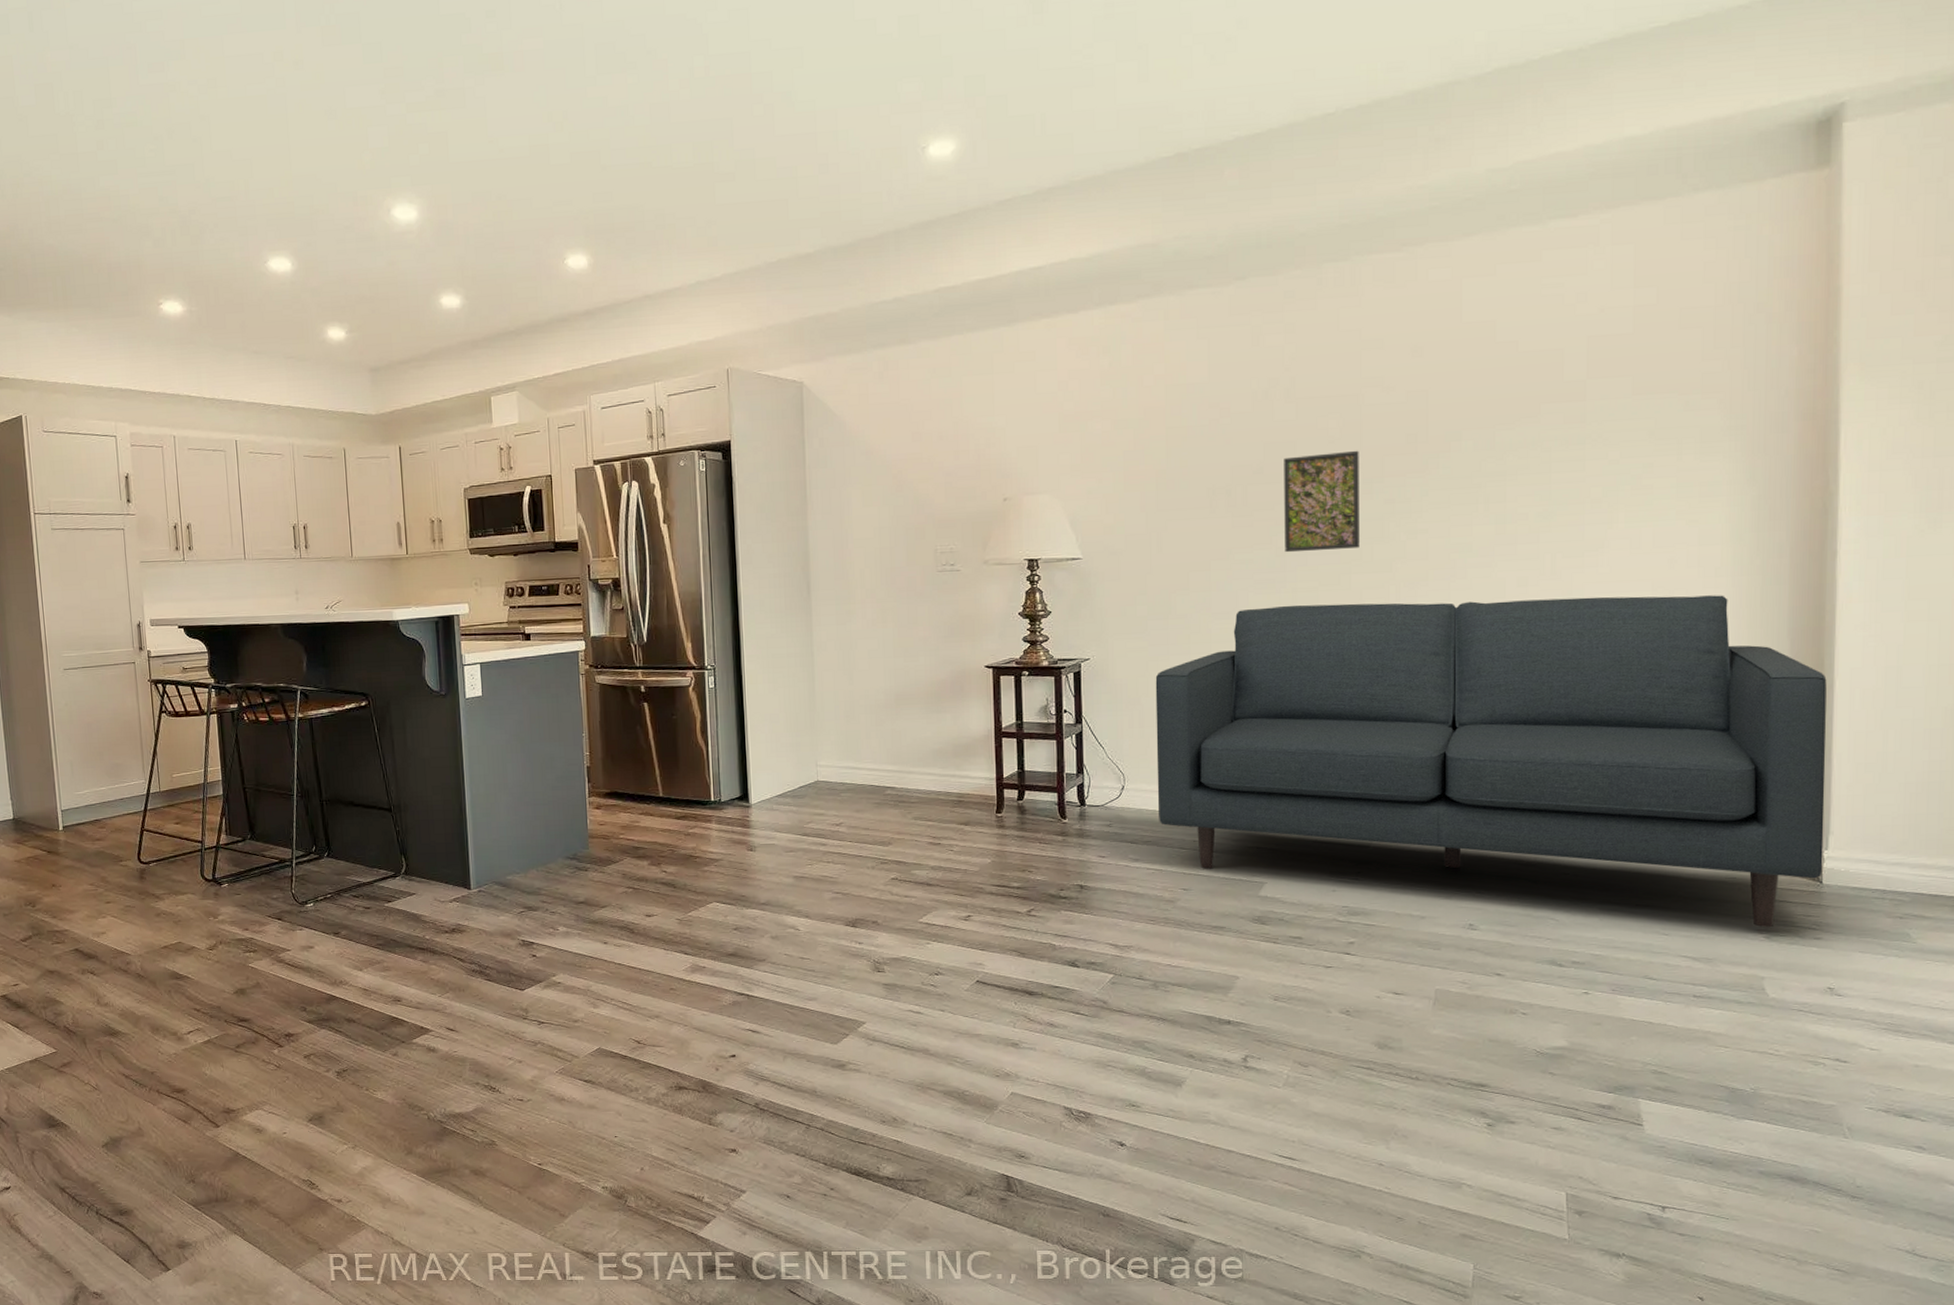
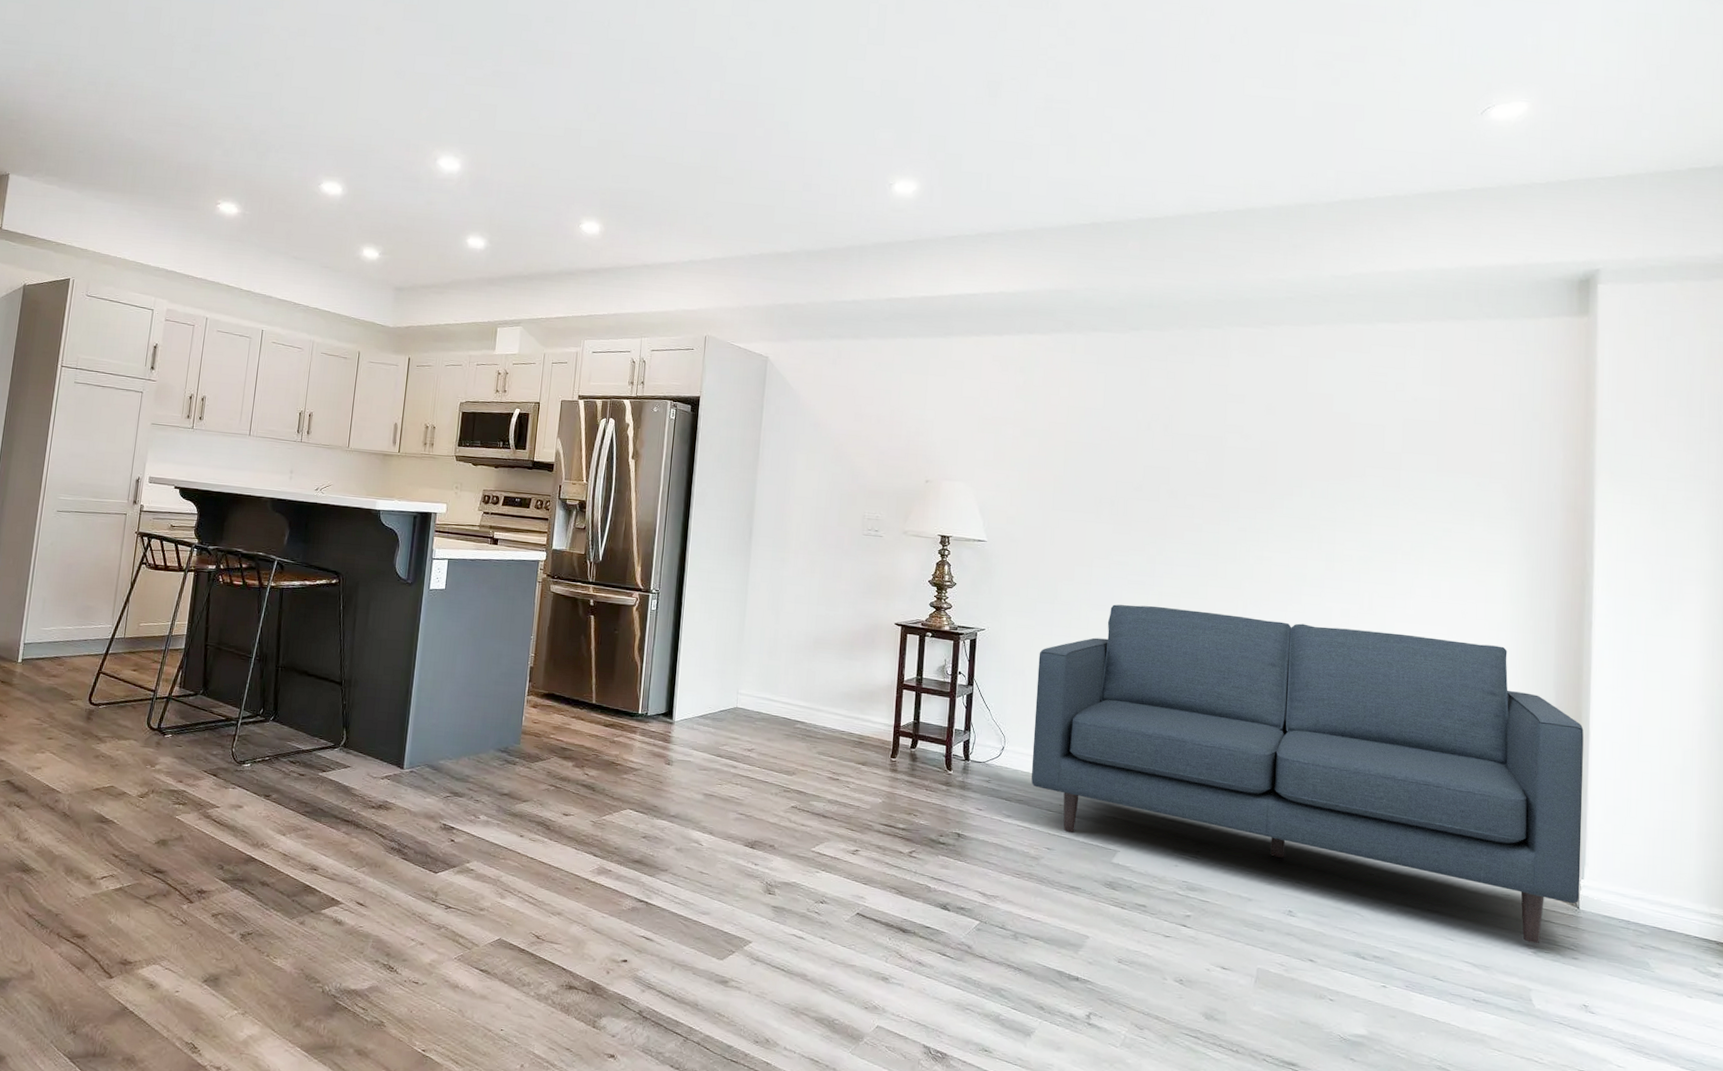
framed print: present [1284,450,1359,553] -> none [1155,480,1220,565]

